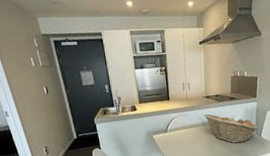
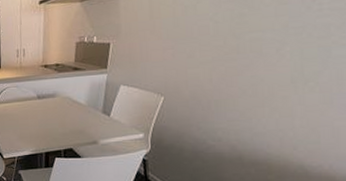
fruit basket: present [204,113,258,143] -> none [40,85,107,122]

